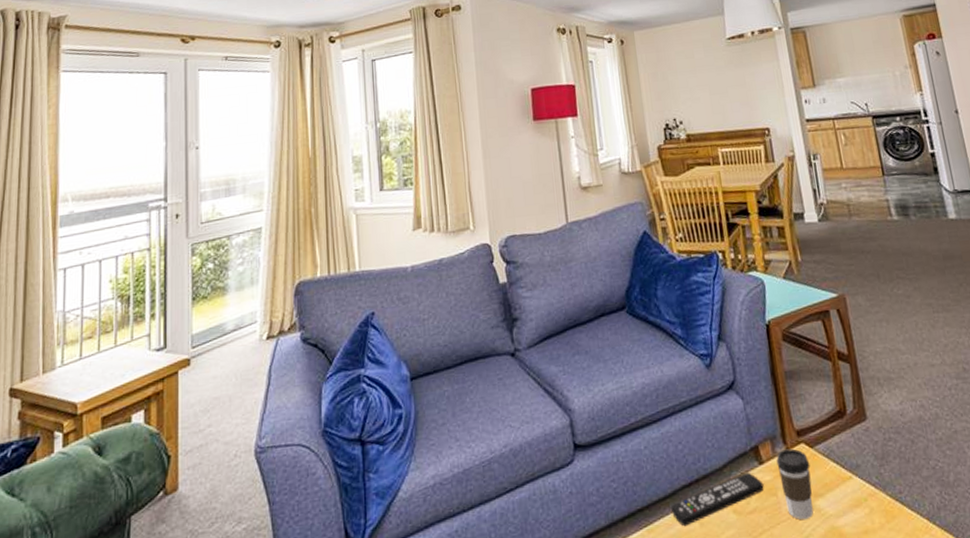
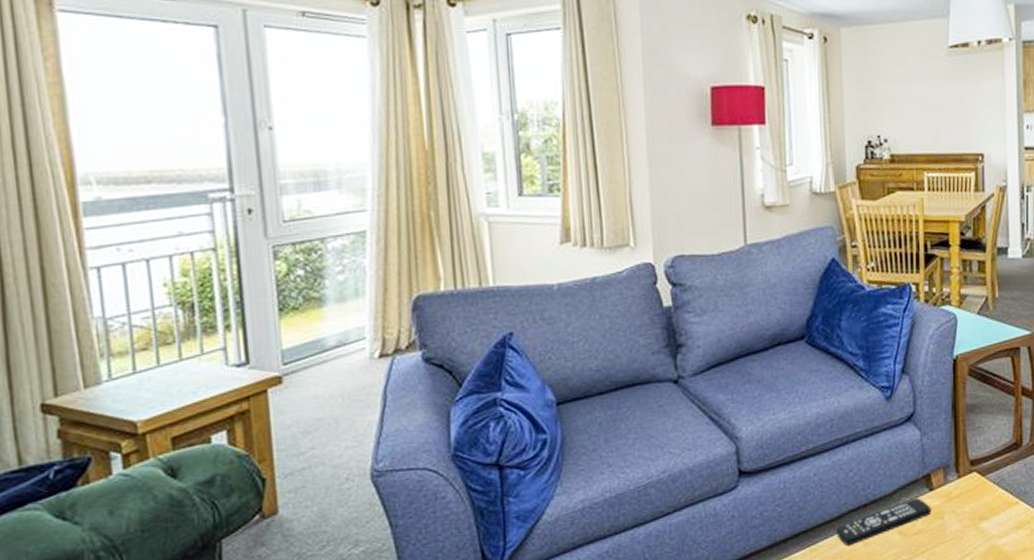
coffee cup: present [776,448,814,520] -> none [947,476,980,540]

